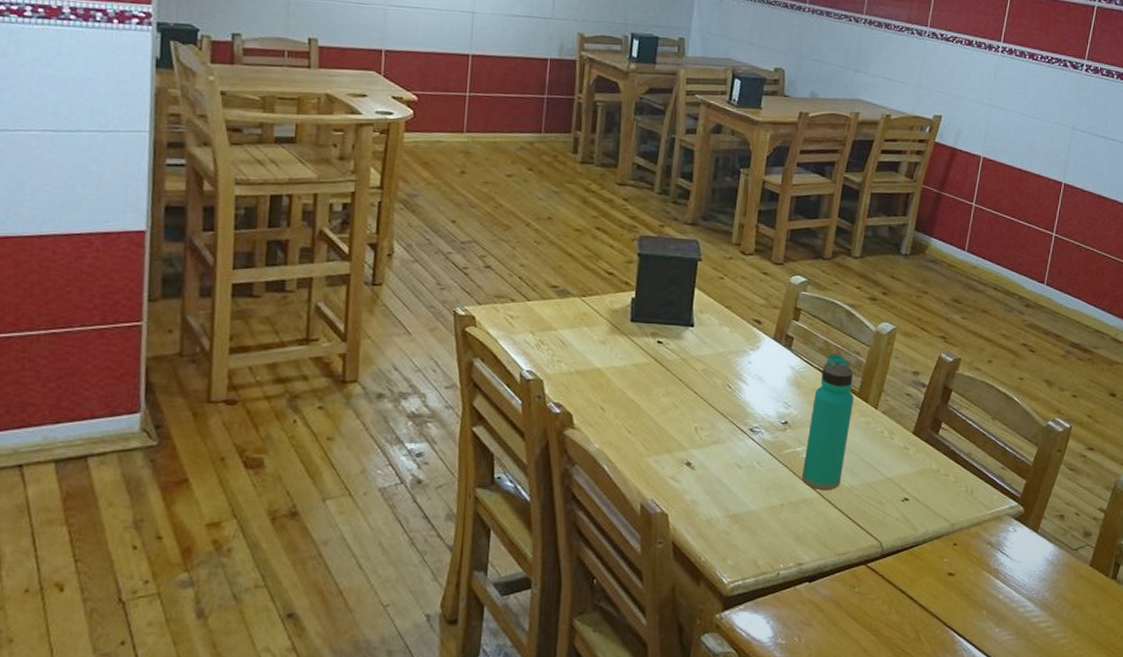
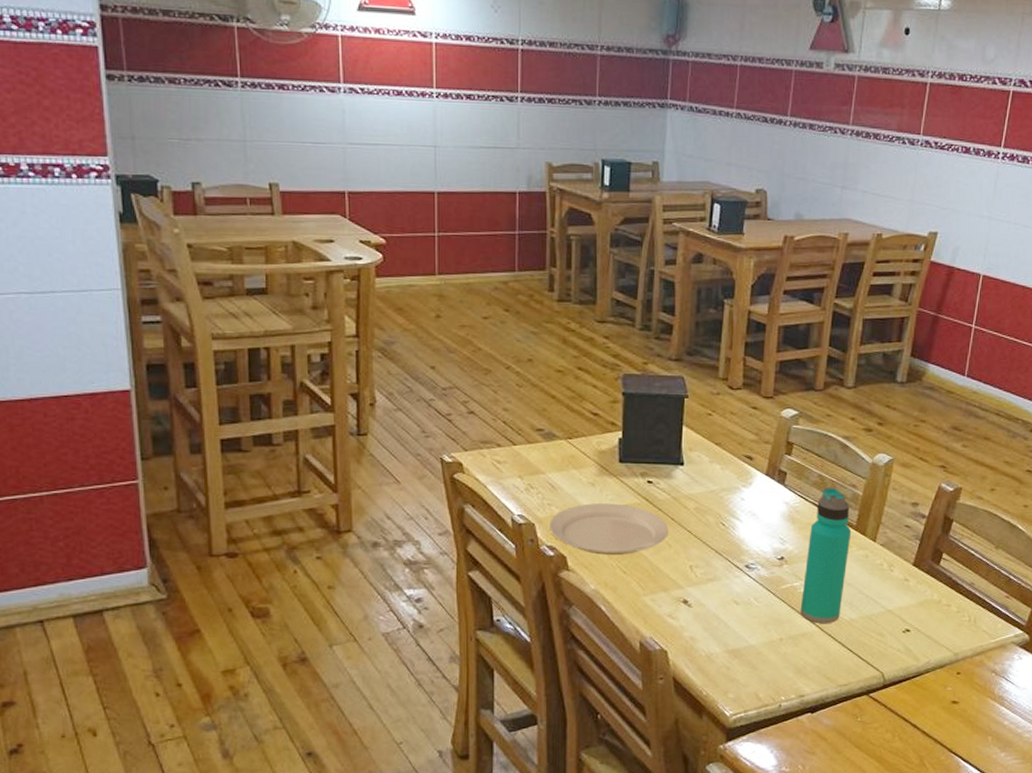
plate: none [557,361,676,414] -> present [550,503,669,555]

